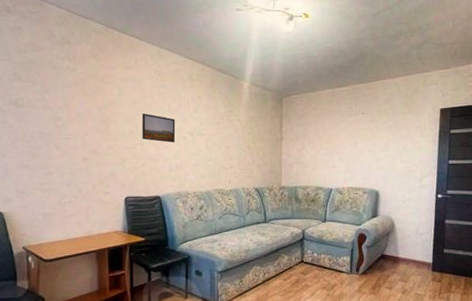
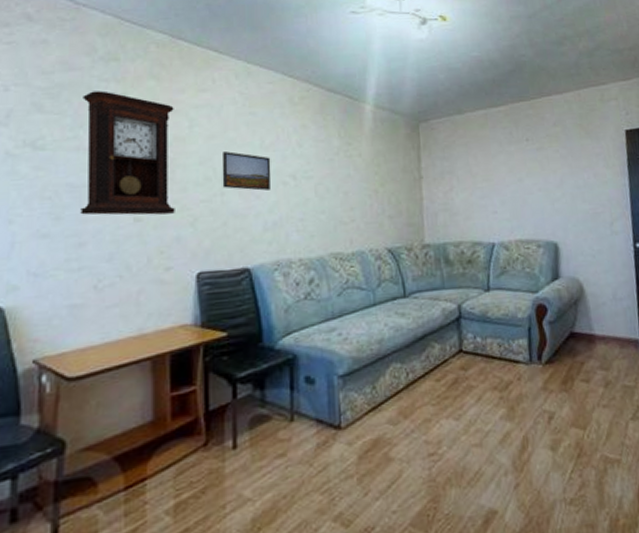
pendulum clock: none [47,66,110,156] -> present [80,91,175,215]

